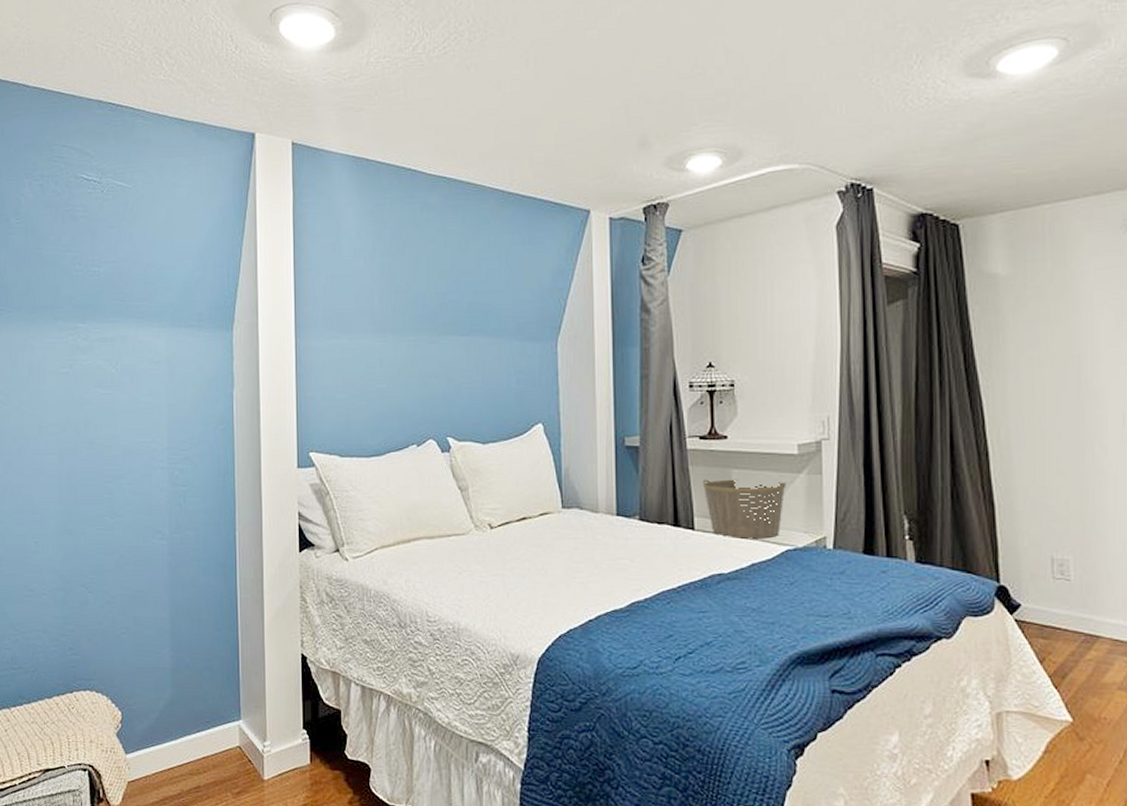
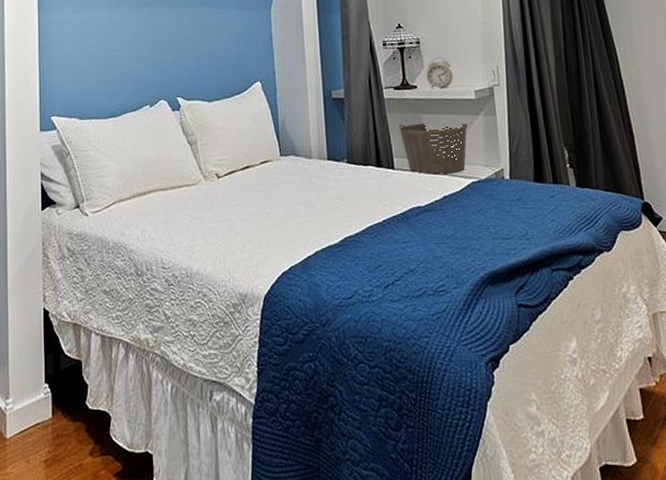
alarm clock: none [739,402,772,441] -> present [426,56,453,89]

